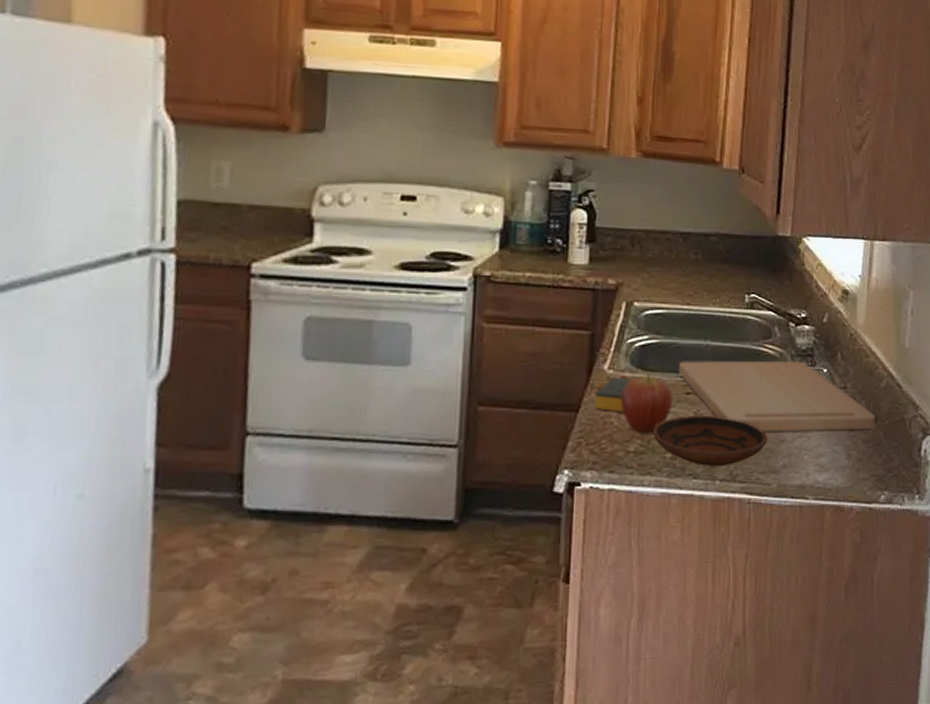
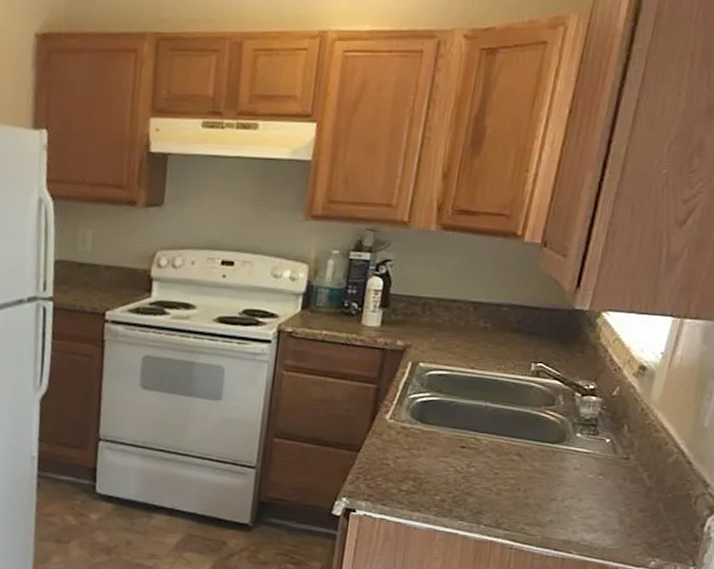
sponge: present [595,377,632,413] -> none [374,426,411,457]
fruit: present [621,374,673,434] -> none [398,426,448,477]
bowl: present [652,415,768,466] -> none [425,466,538,514]
cutting board: present [678,360,876,433] -> none [455,418,658,501]

